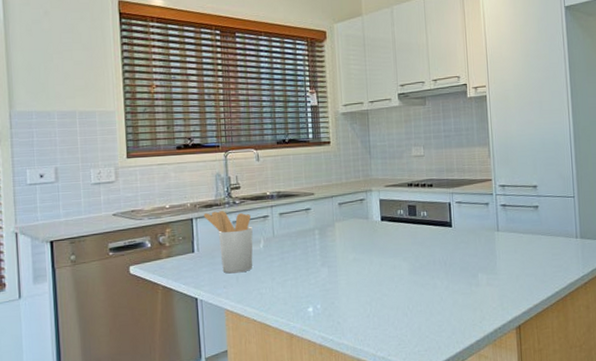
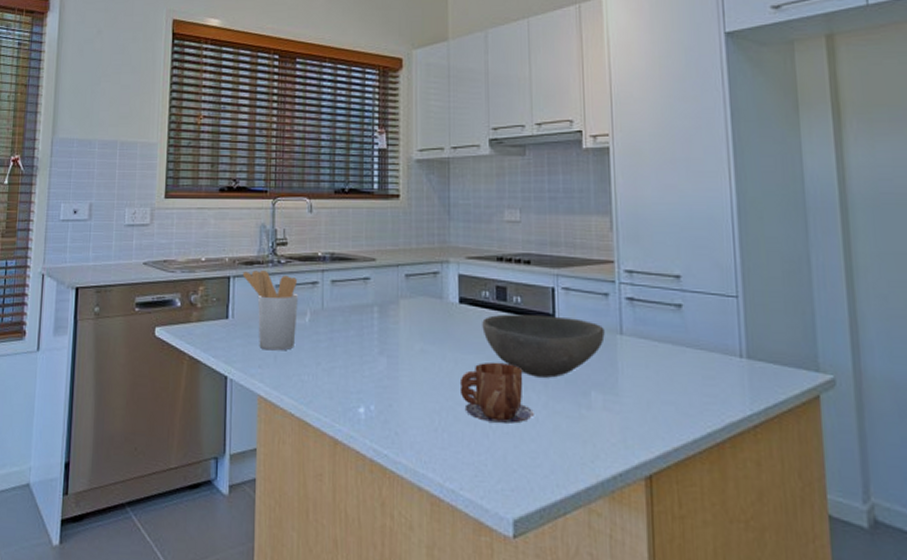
mug: none [384,261,439,305] -> present [459,362,534,424]
bowl: none [399,223,487,269] -> present [482,314,605,378]

